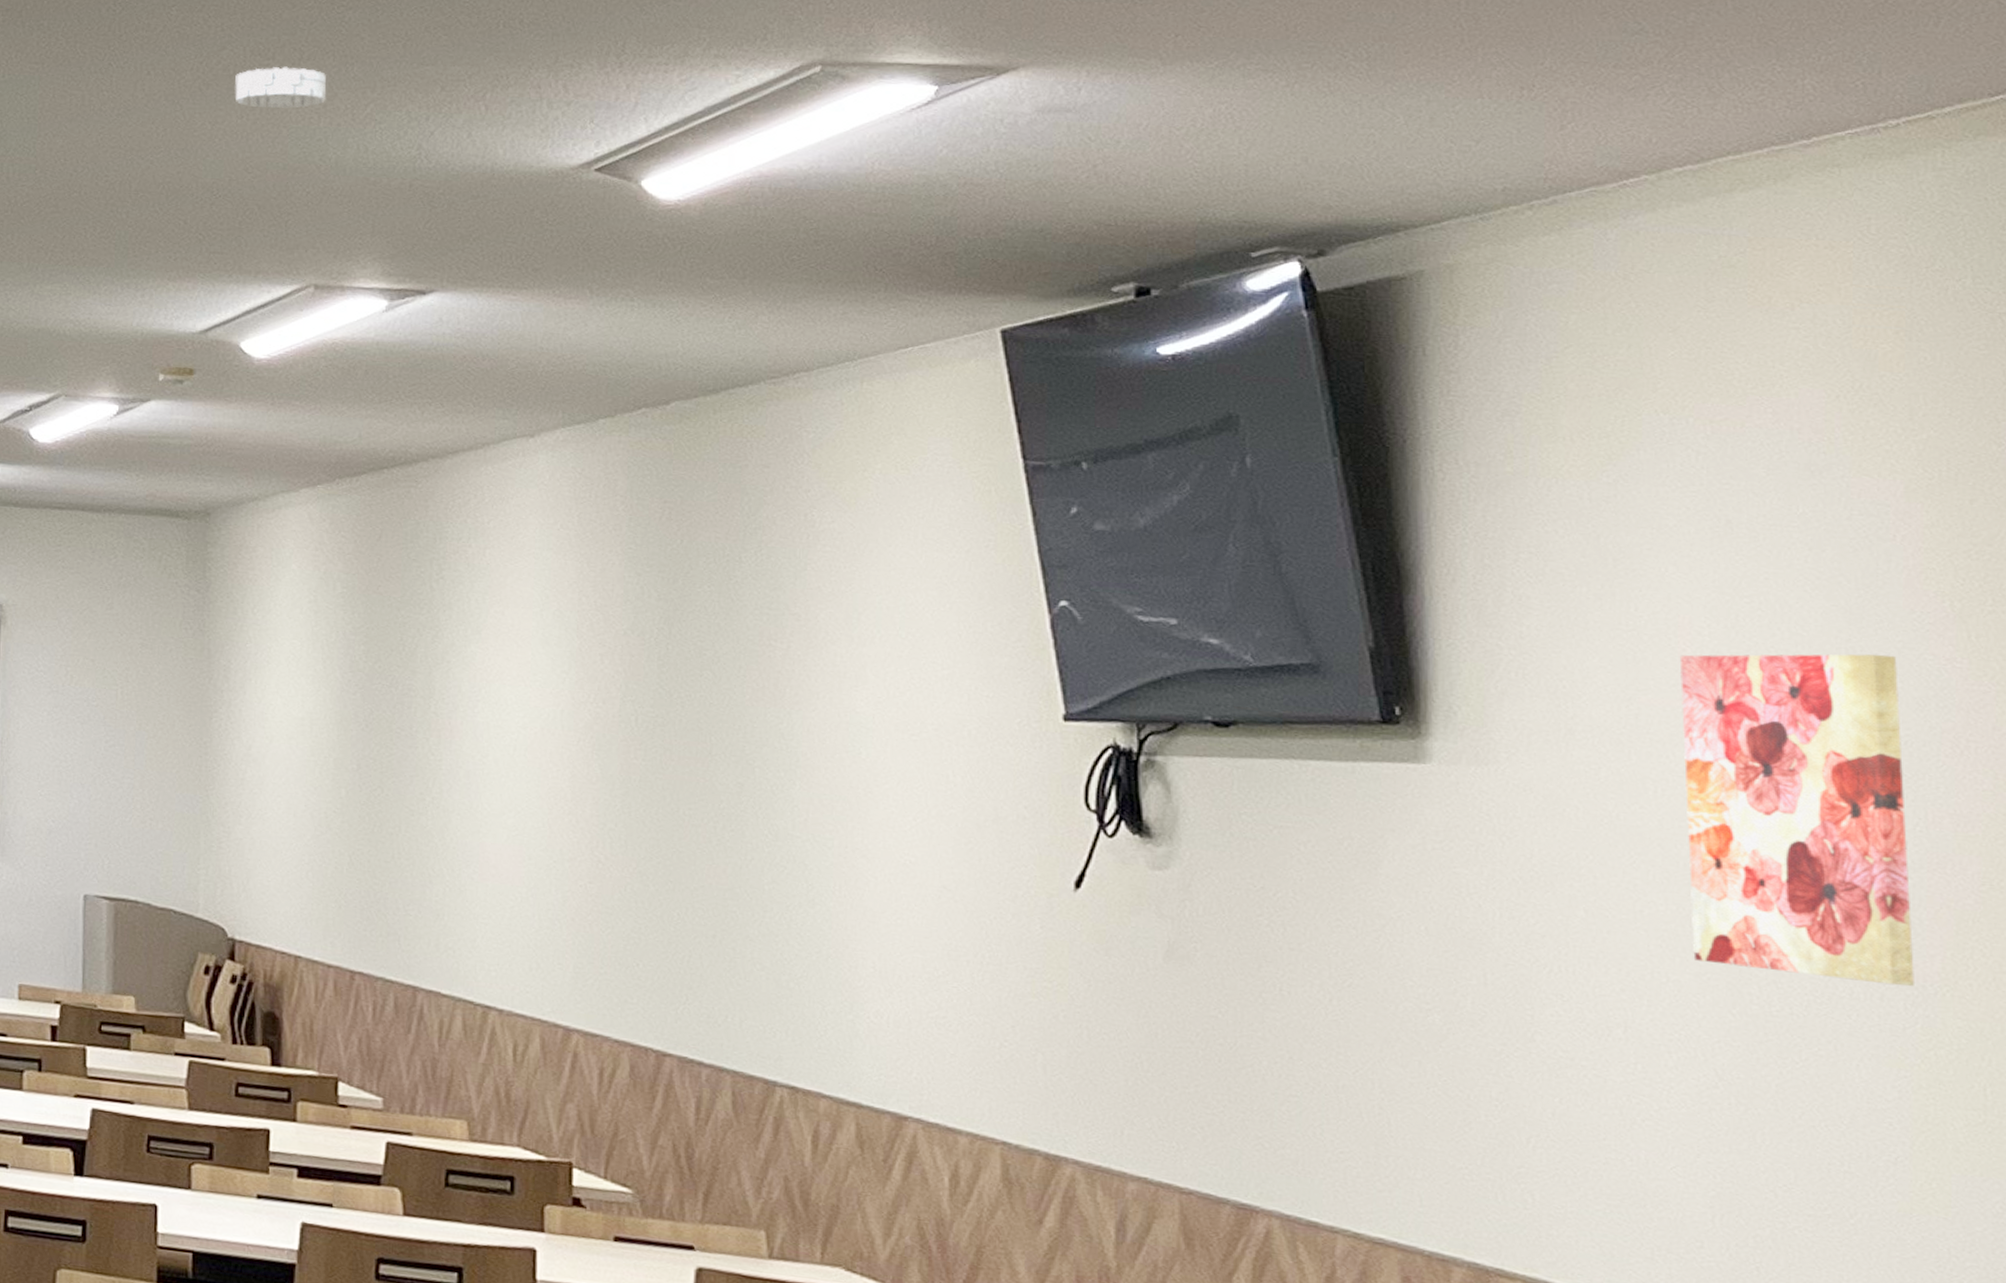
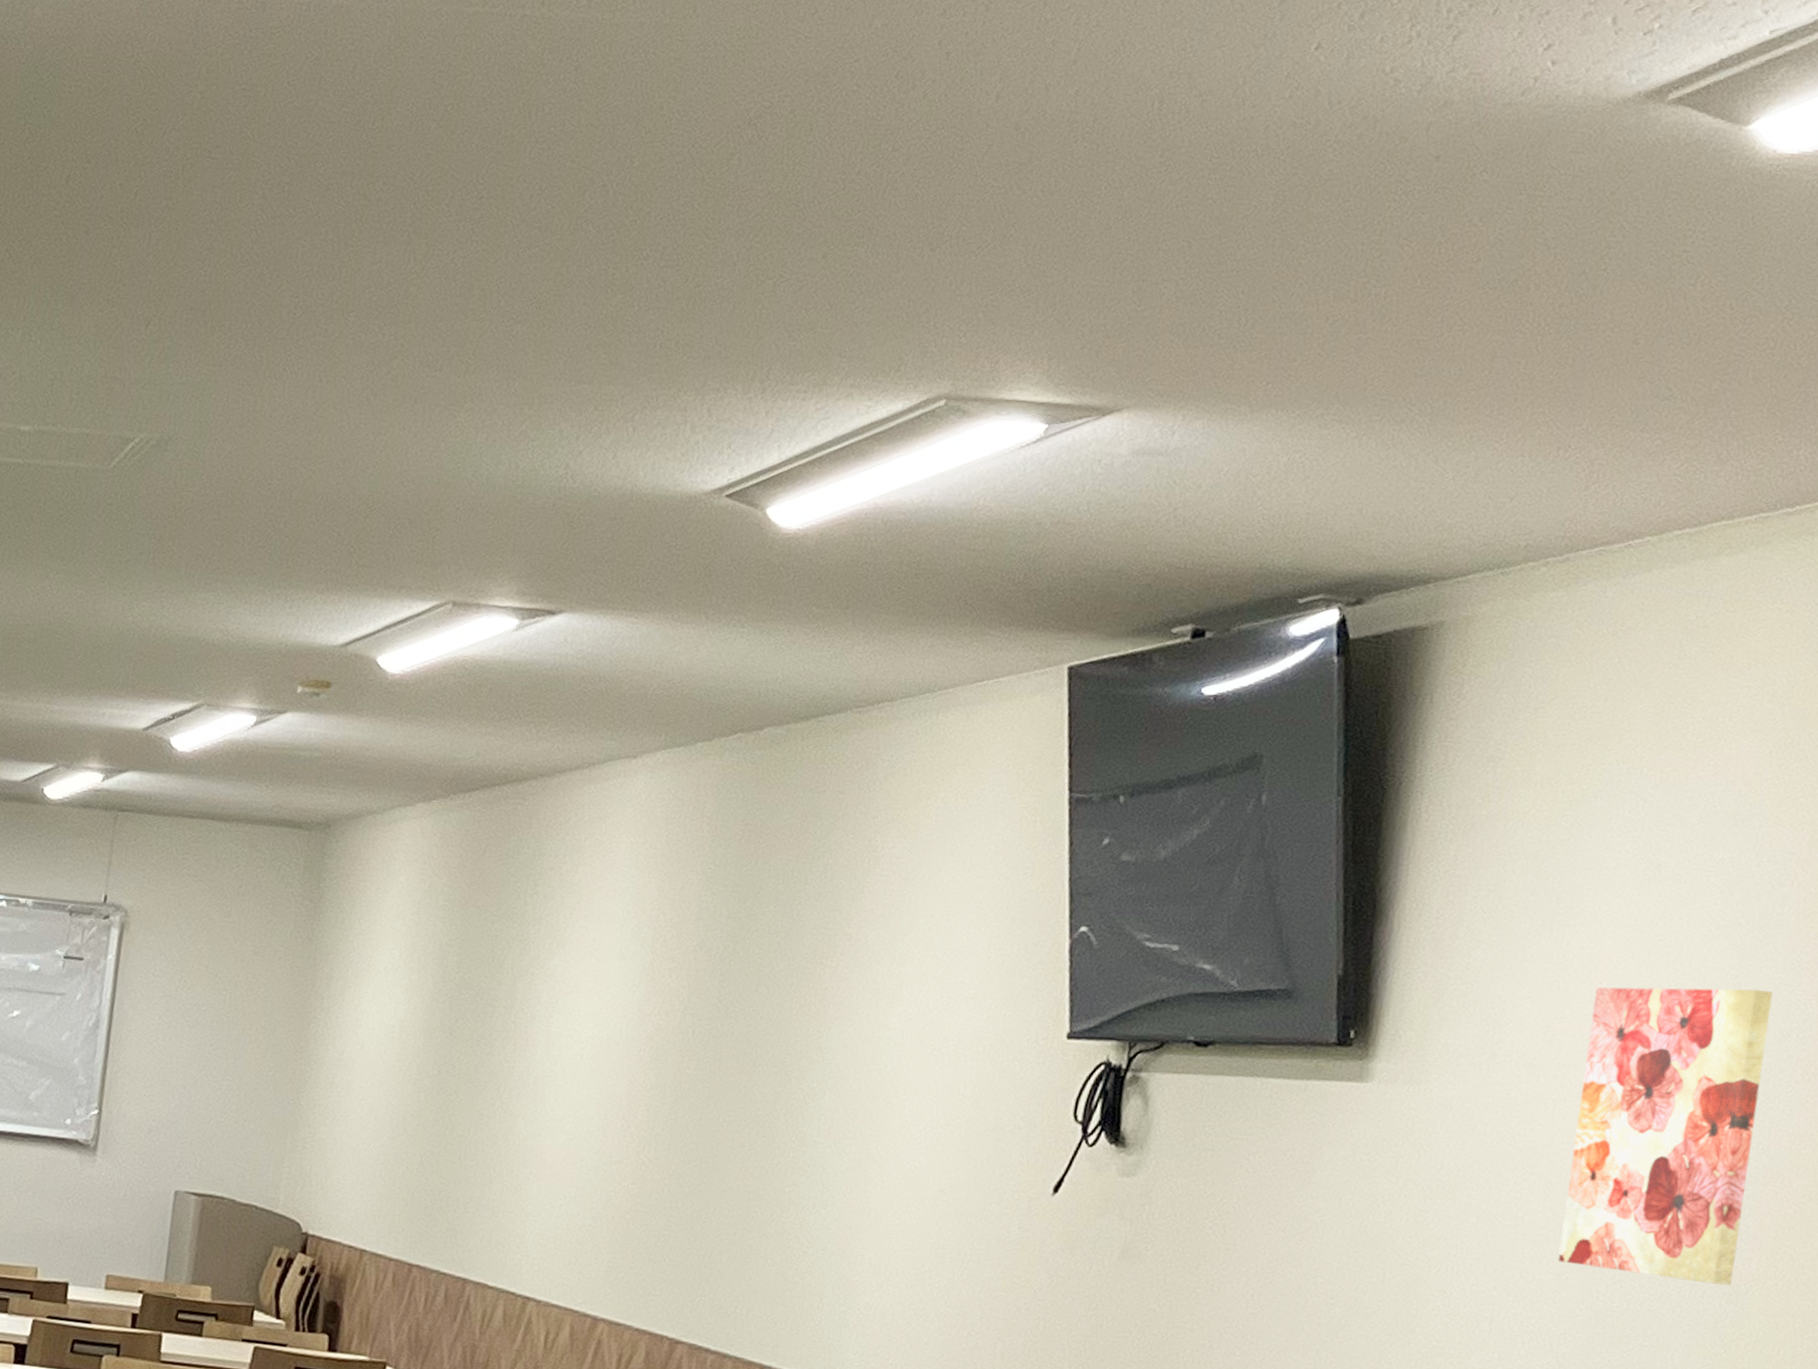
smoke detector: present [235,66,327,108] -> none [400,379,488,422]

